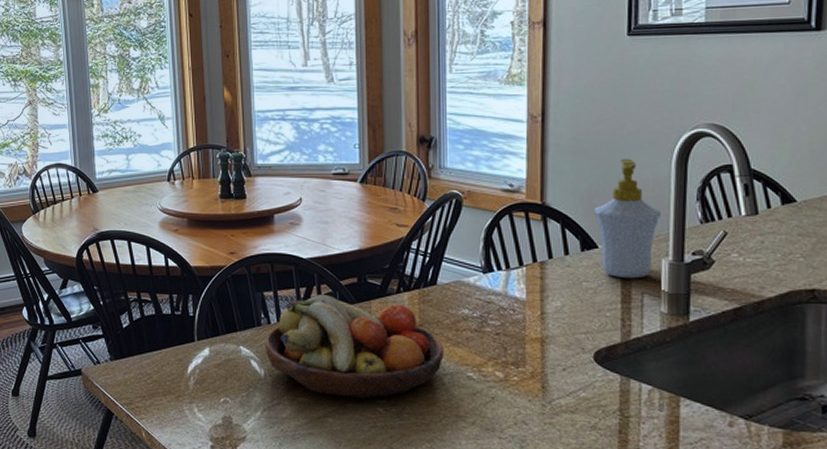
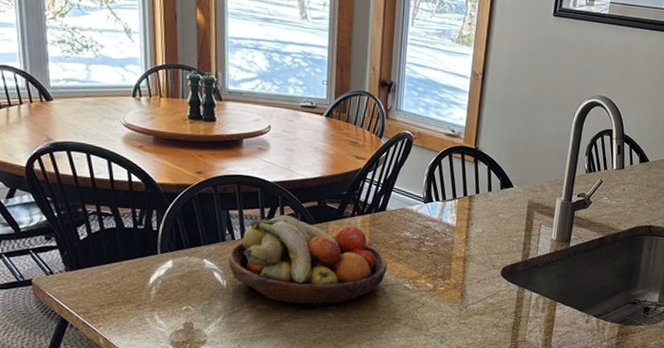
soap bottle: present [594,158,661,279] -> none [513,117,560,213]

